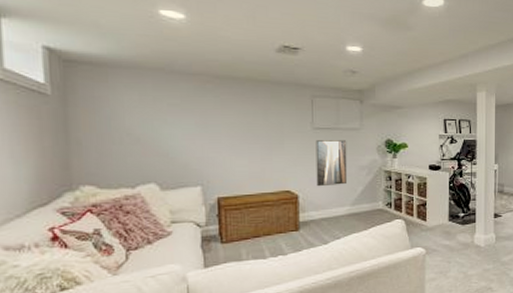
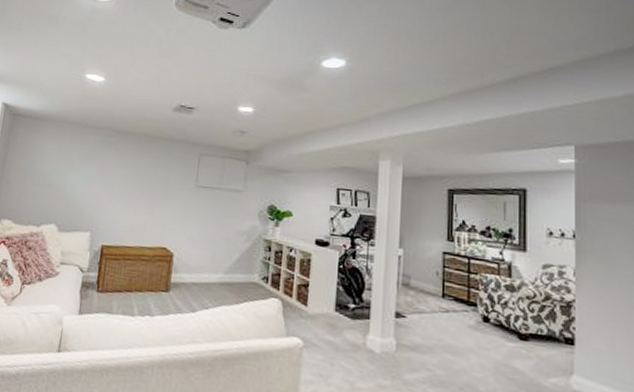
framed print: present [315,140,348,187] -> none [192,199,228,249]

